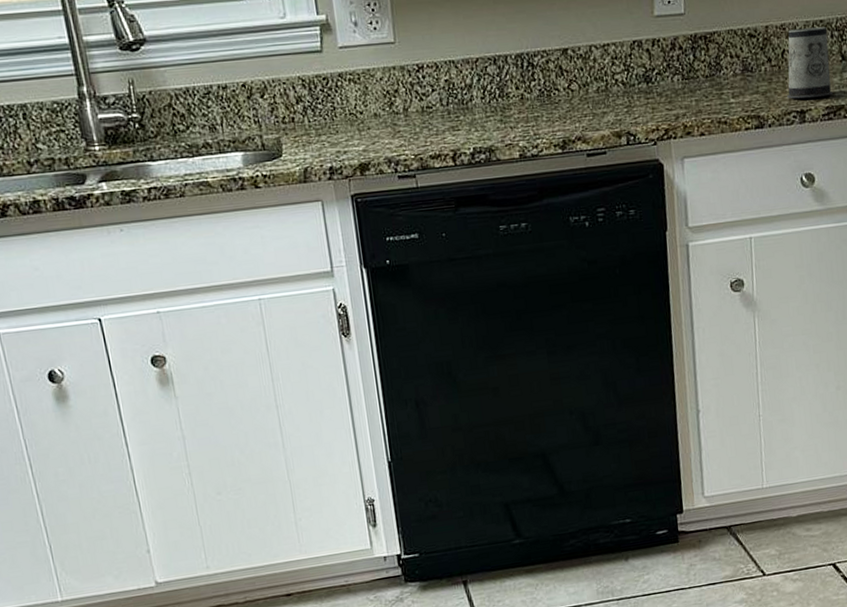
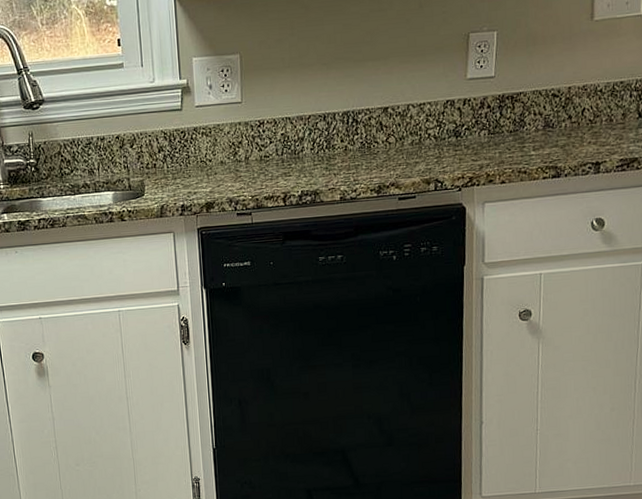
mug: present [787,27,832,99] -> none [584,87,627,152]

